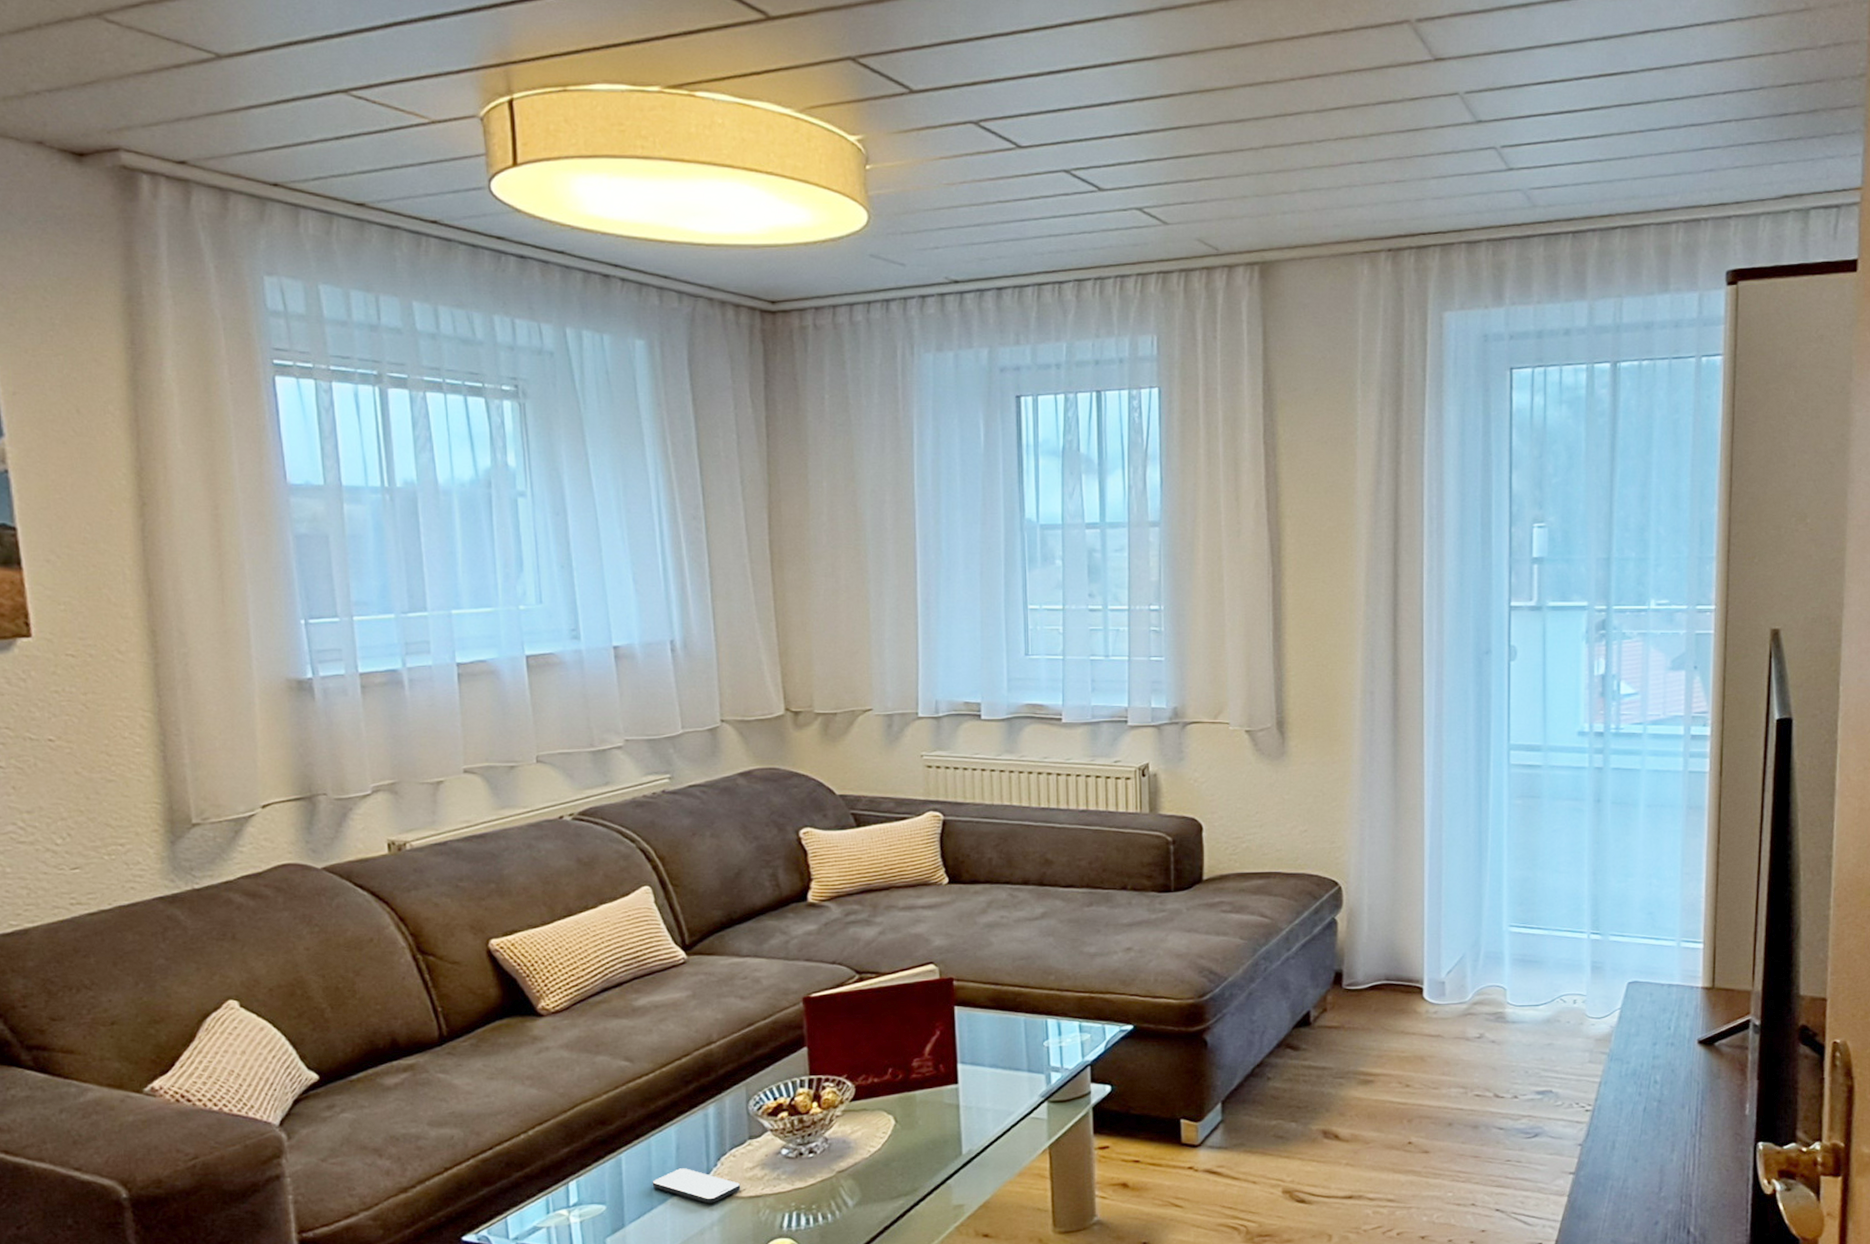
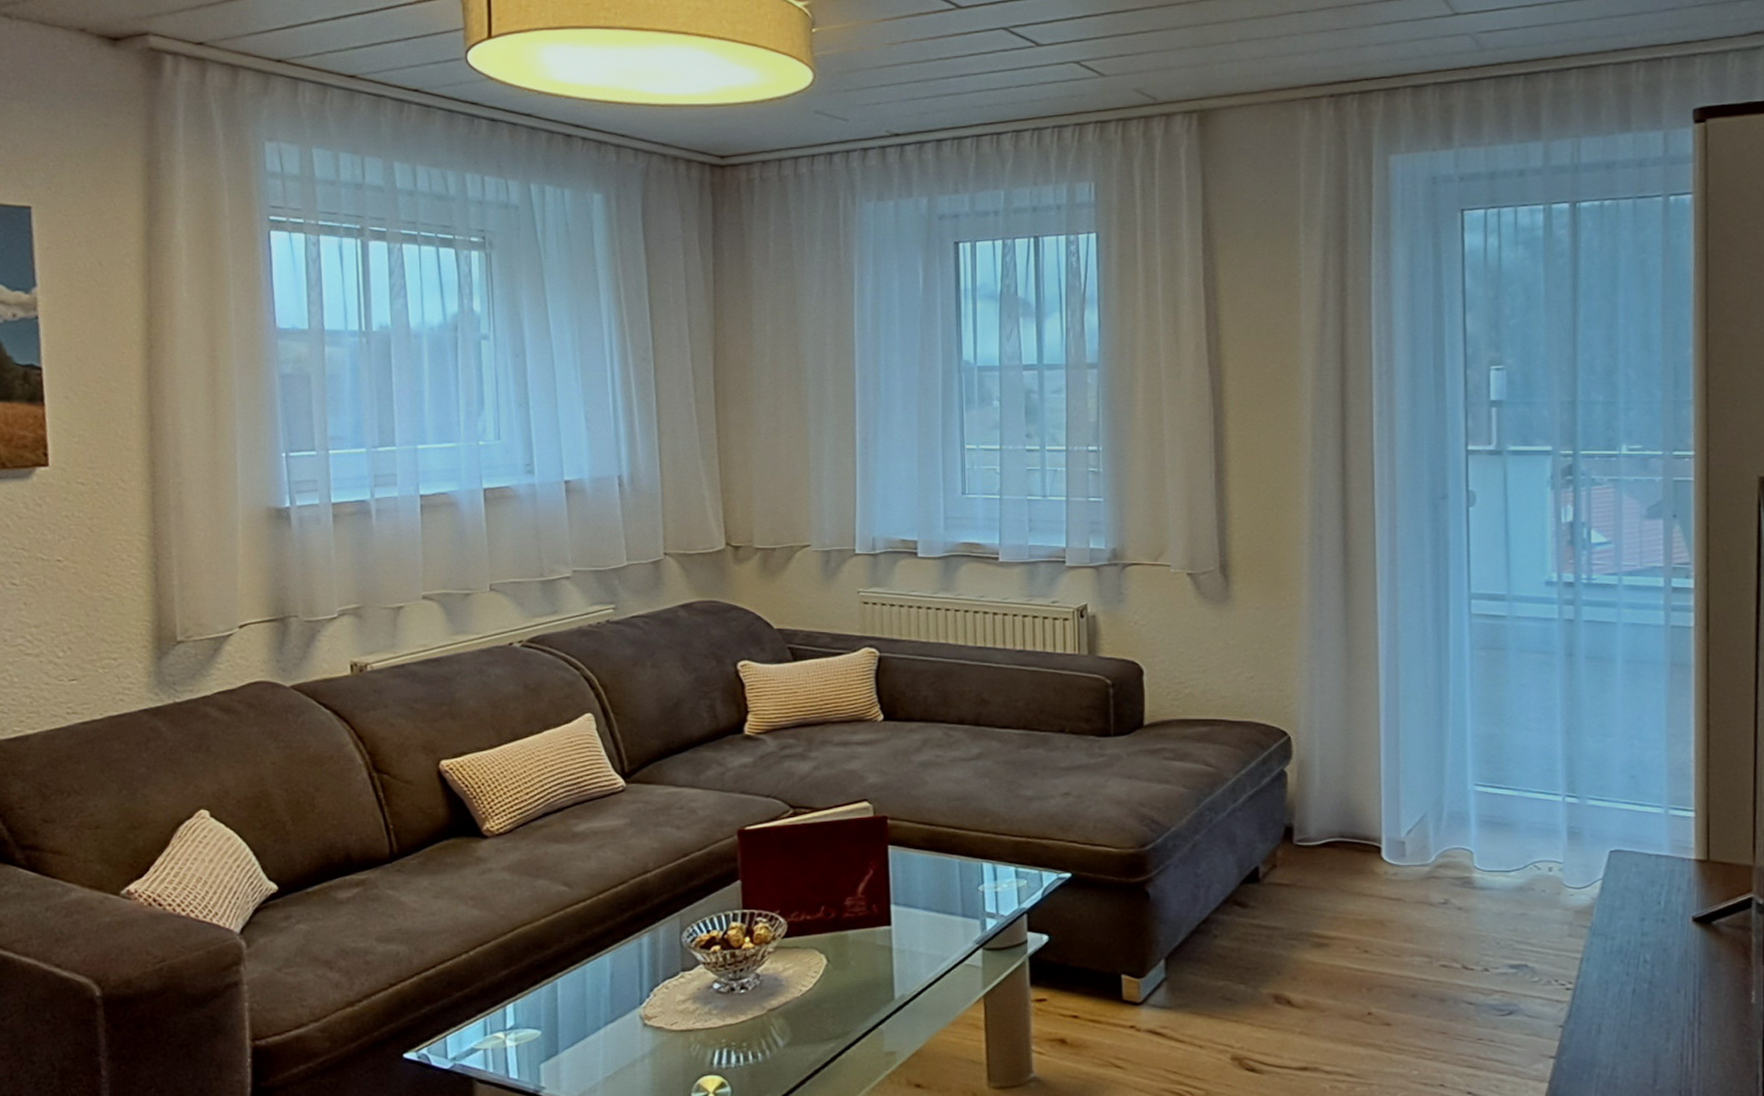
smartphone: present [652,1168,741,1204] -> none [586,997,673,1035]

